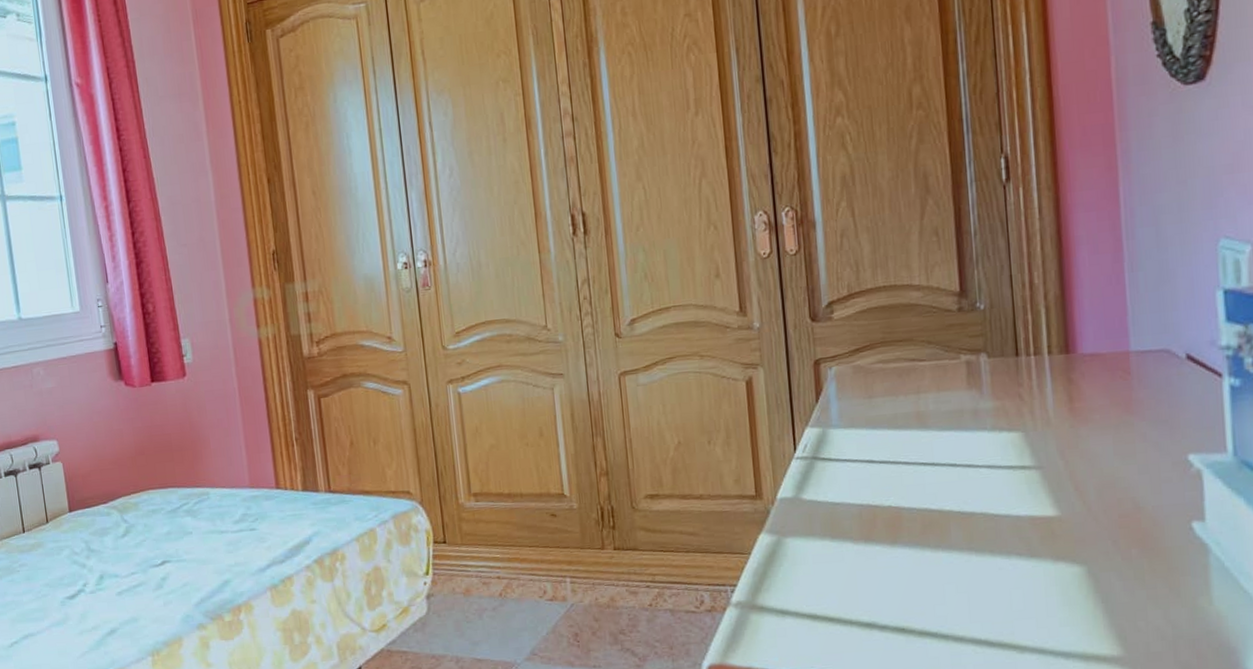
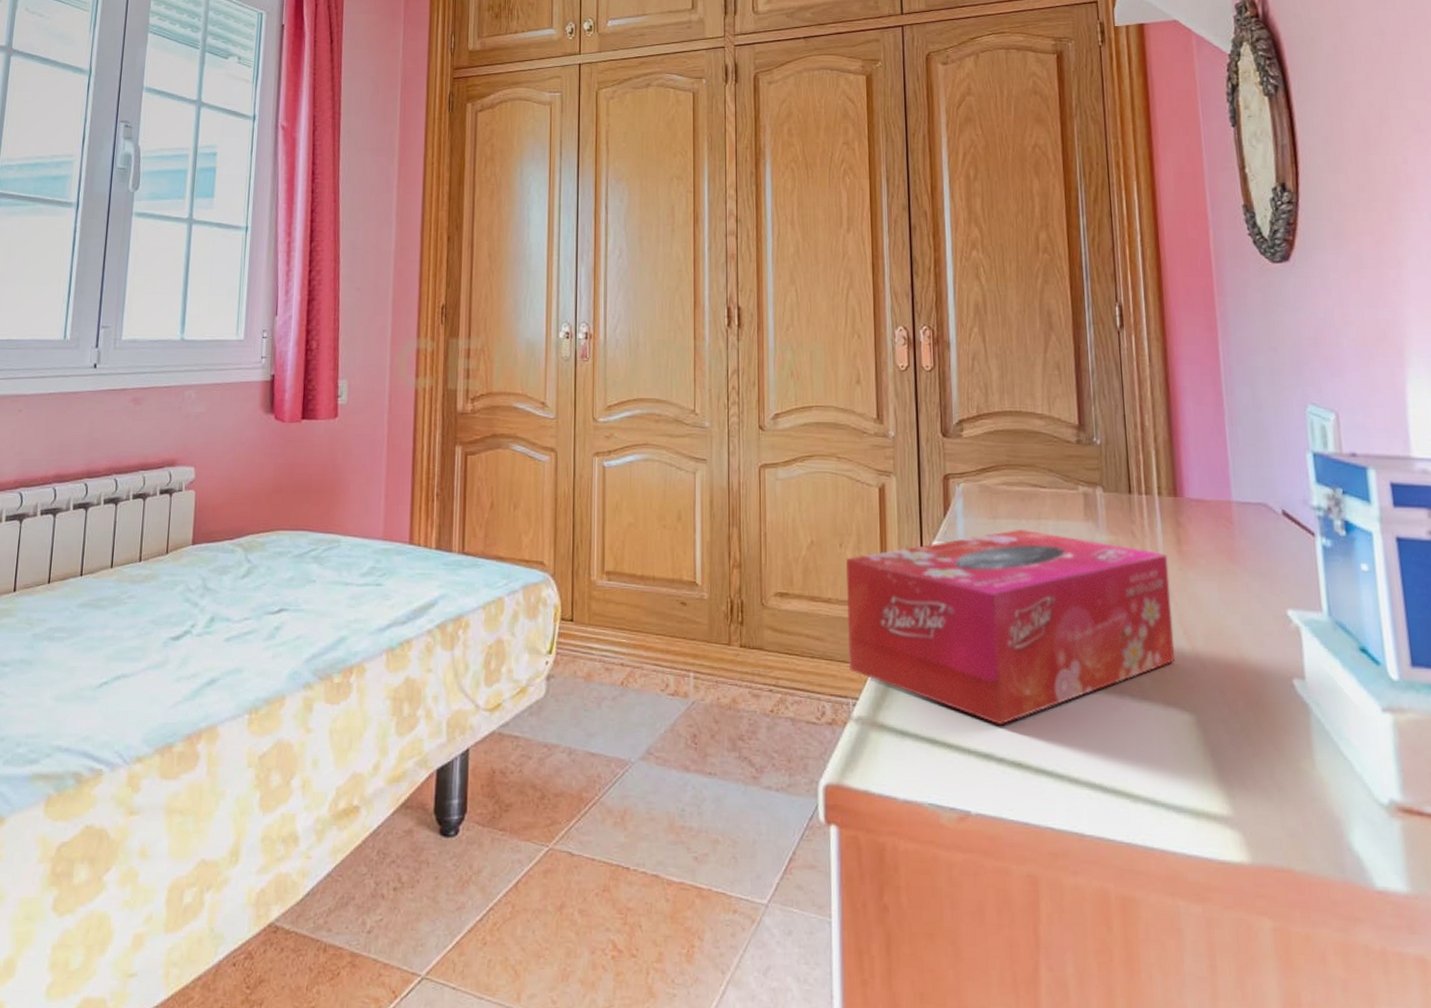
tissue box: none [716,405,1066,596] -> present [846,530,1176,726]

